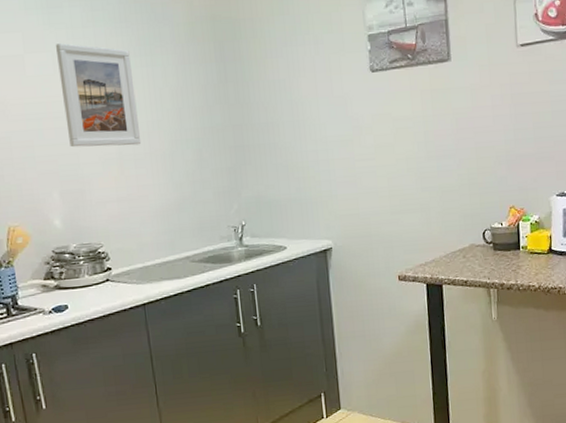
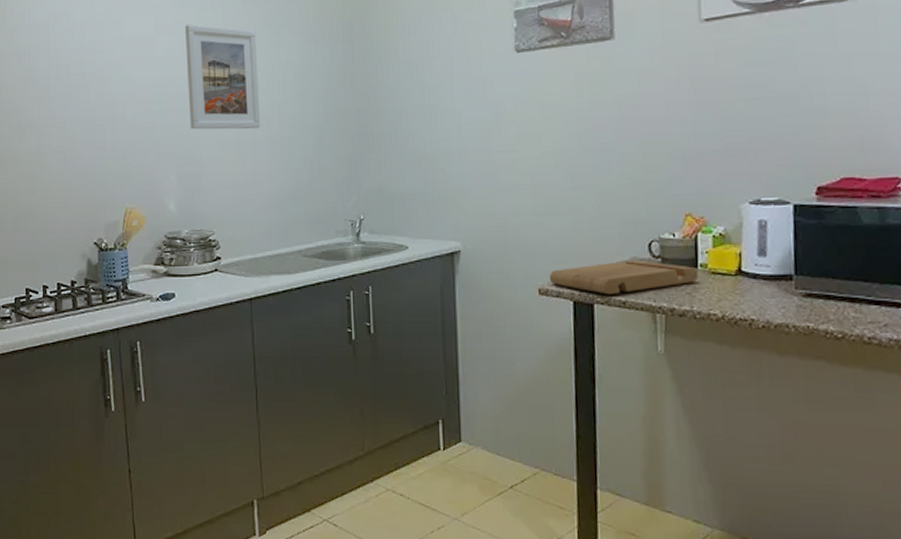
cutting board: none [406,246,521,277] -> present [549,259,699,295]

